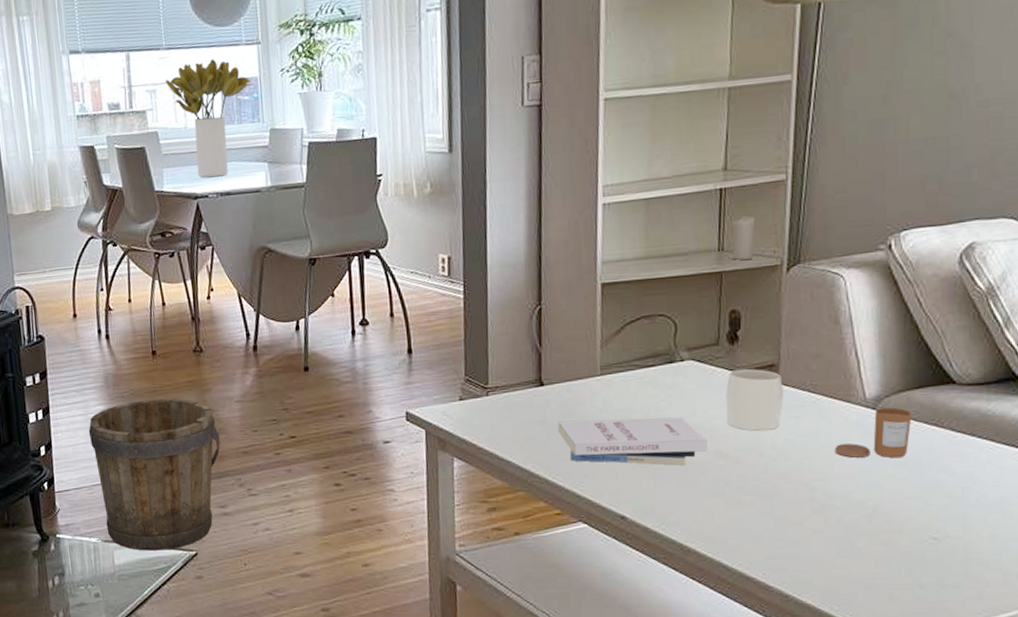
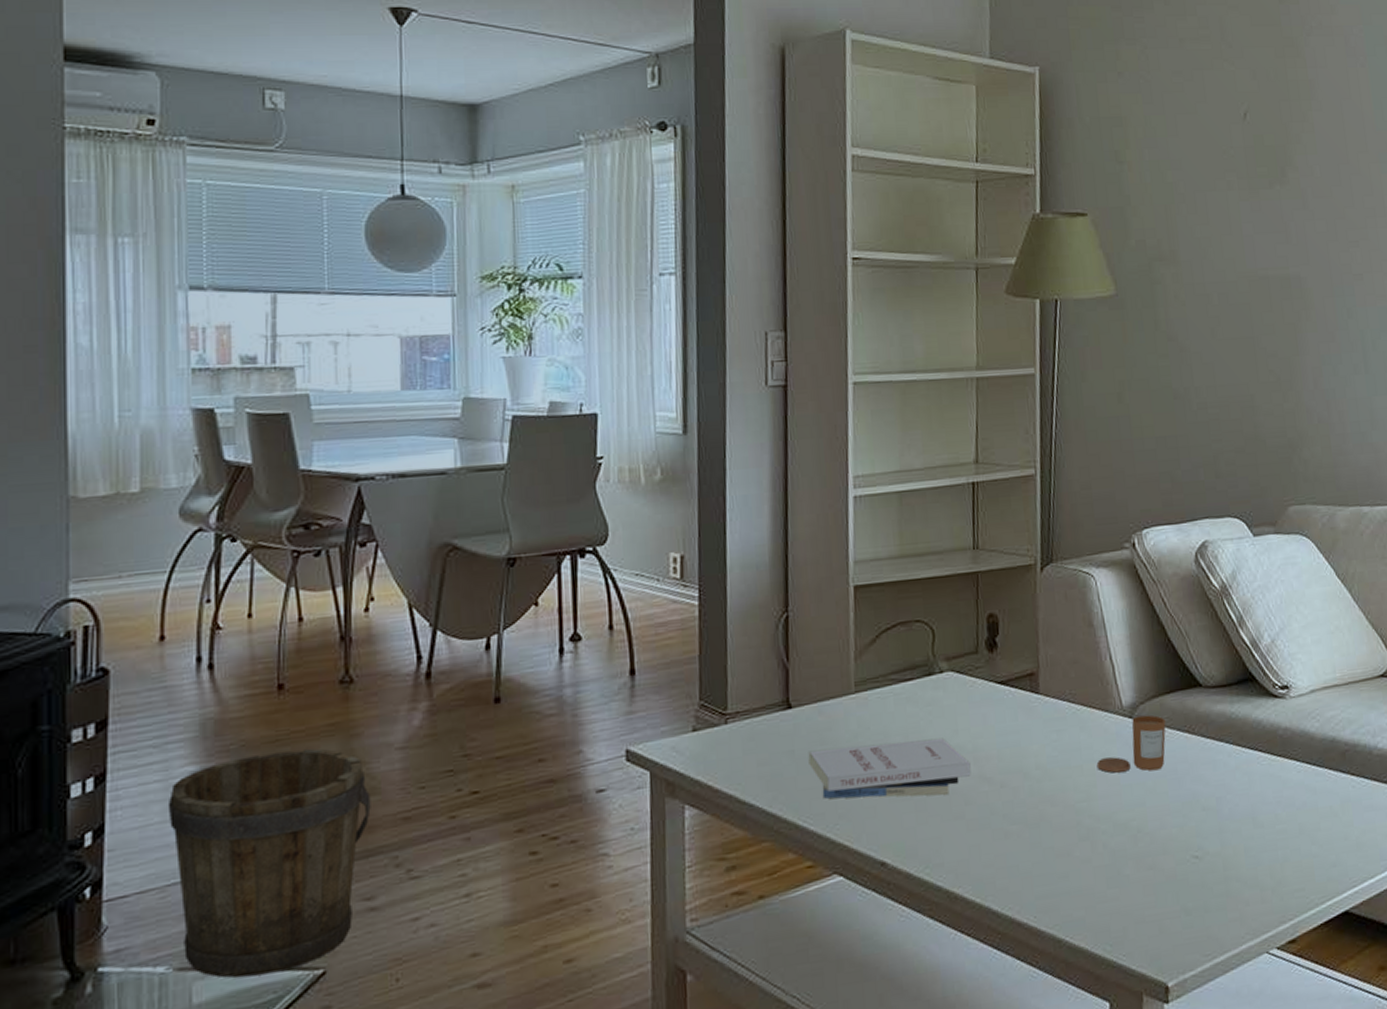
flower bouquet: present [166,59,253,178] -> none [325,309,444,455]
mug: present [725,368,784,432] -> none [987,678,1045,750]
candle: present [728,215,756,261] -> none [983,511,1009,560]

